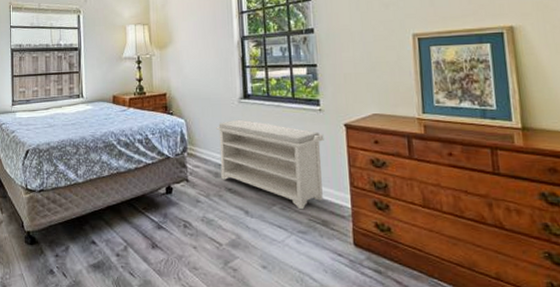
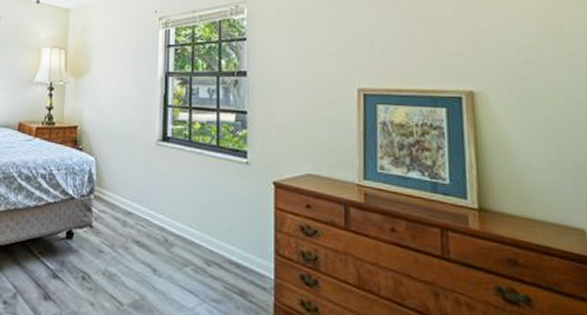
bench: present [216,119,324,210] -> none [129,163,249,275]

